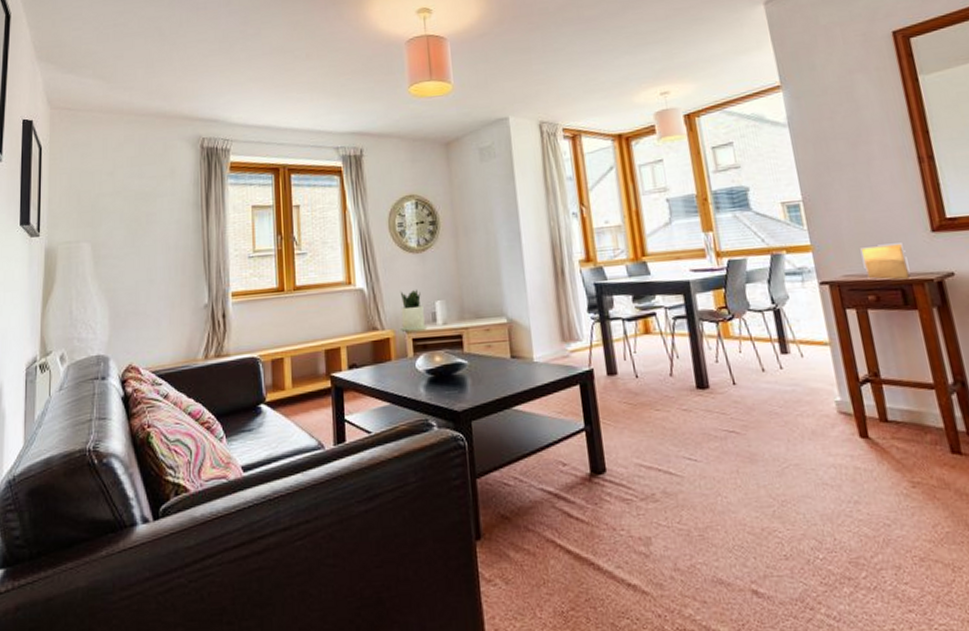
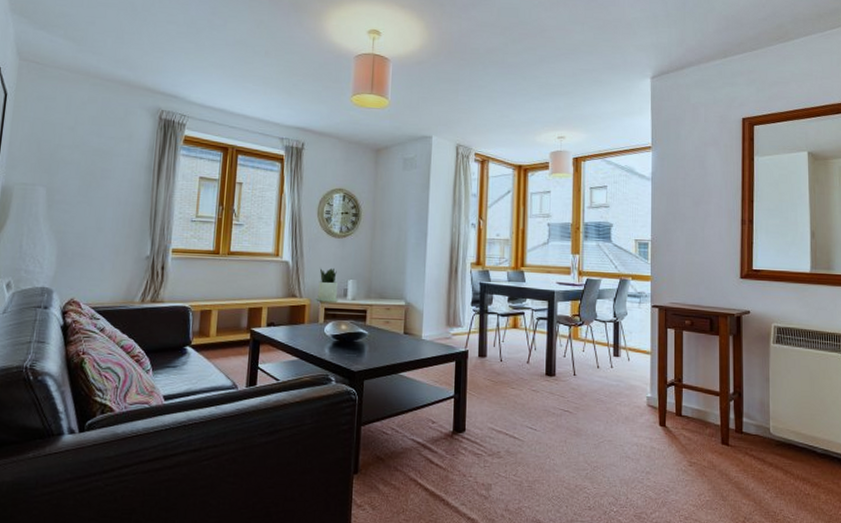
decorative box: present [860,244,910,280] -> none [687,283,718,312]

